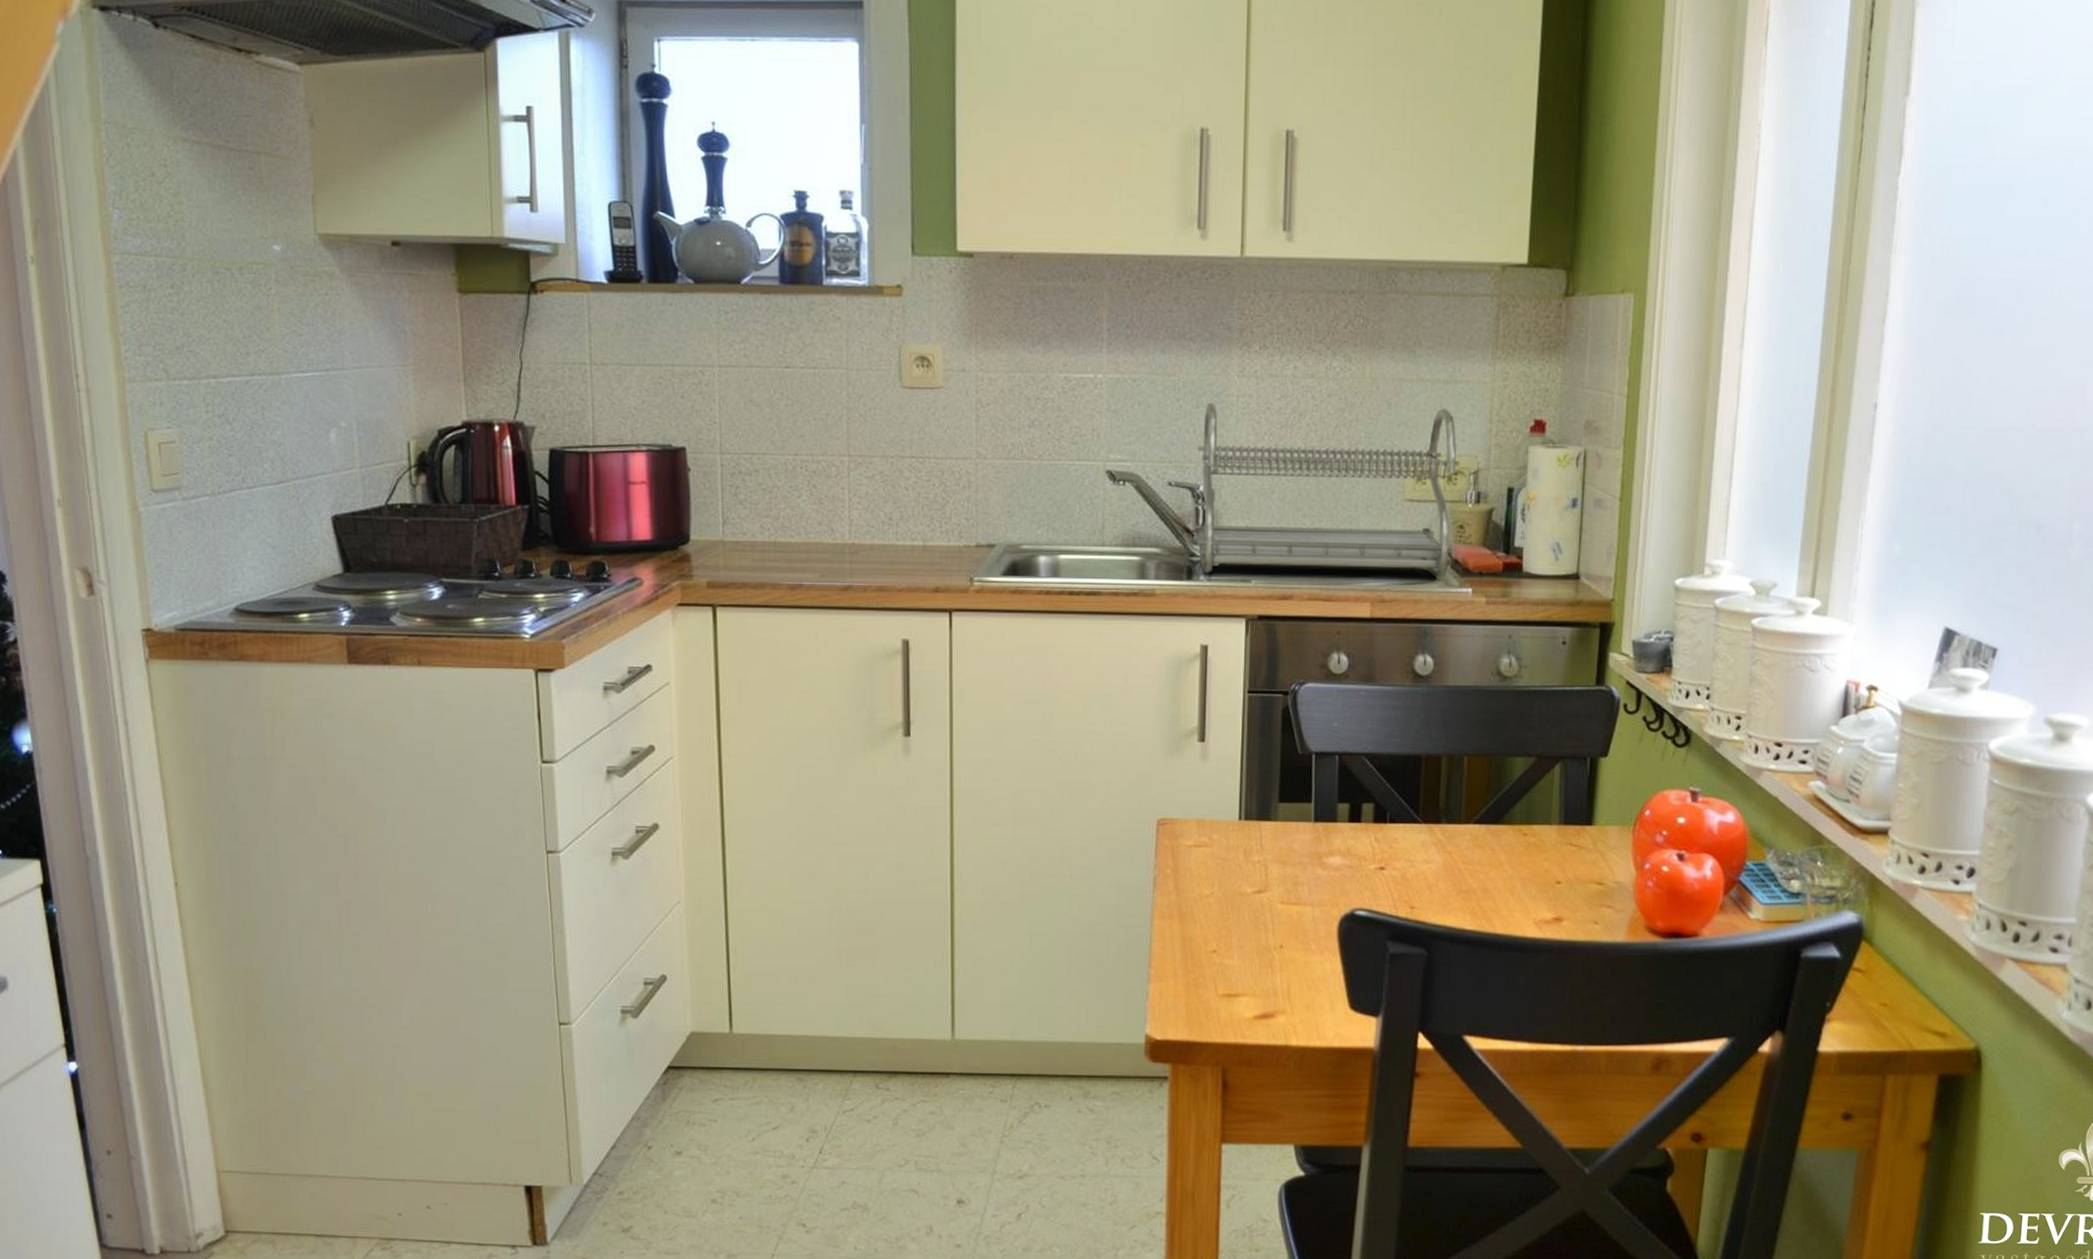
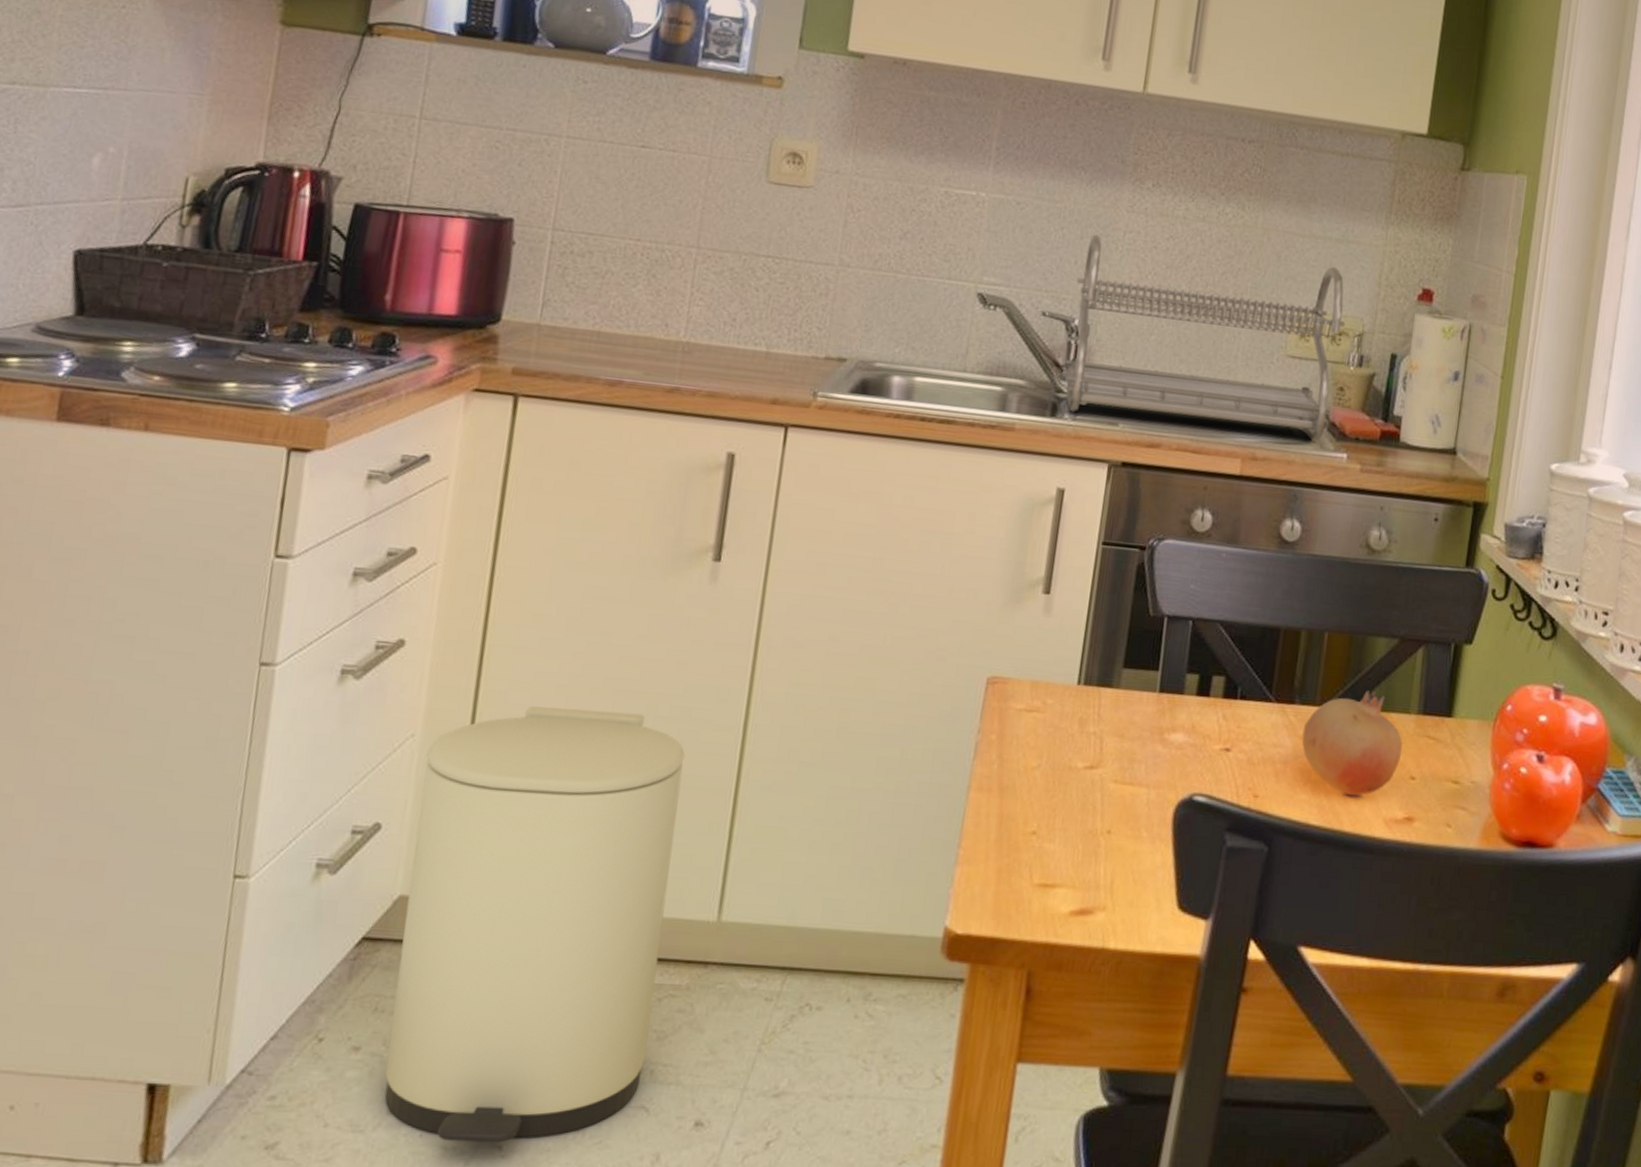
pedal bin: none [693,871,909,1222] -> present [384,706,685,1143]
fruit: none [1450,806,1547,902] -> present [1301,690,1403,796]

